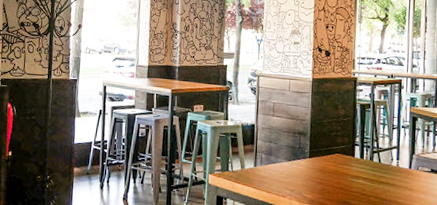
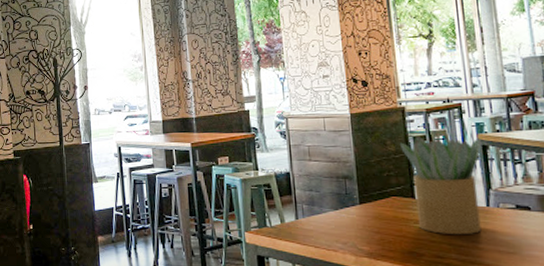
potted plant: none [348,103,413,191] -> present [399,135,482,234]

